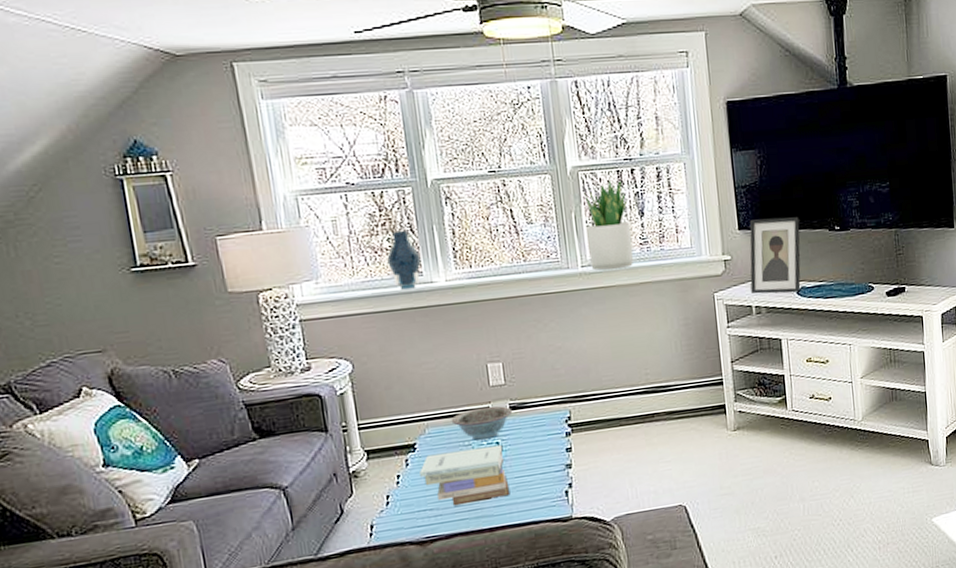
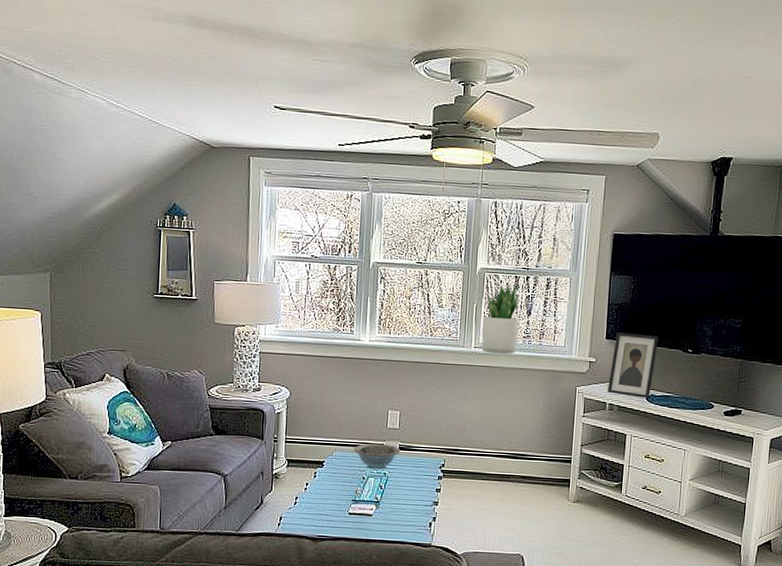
vase: present [387,230,421,290] -> none [330,297,355,343]
books: present [419,444,510,506] -> none [323,472,388,517]

